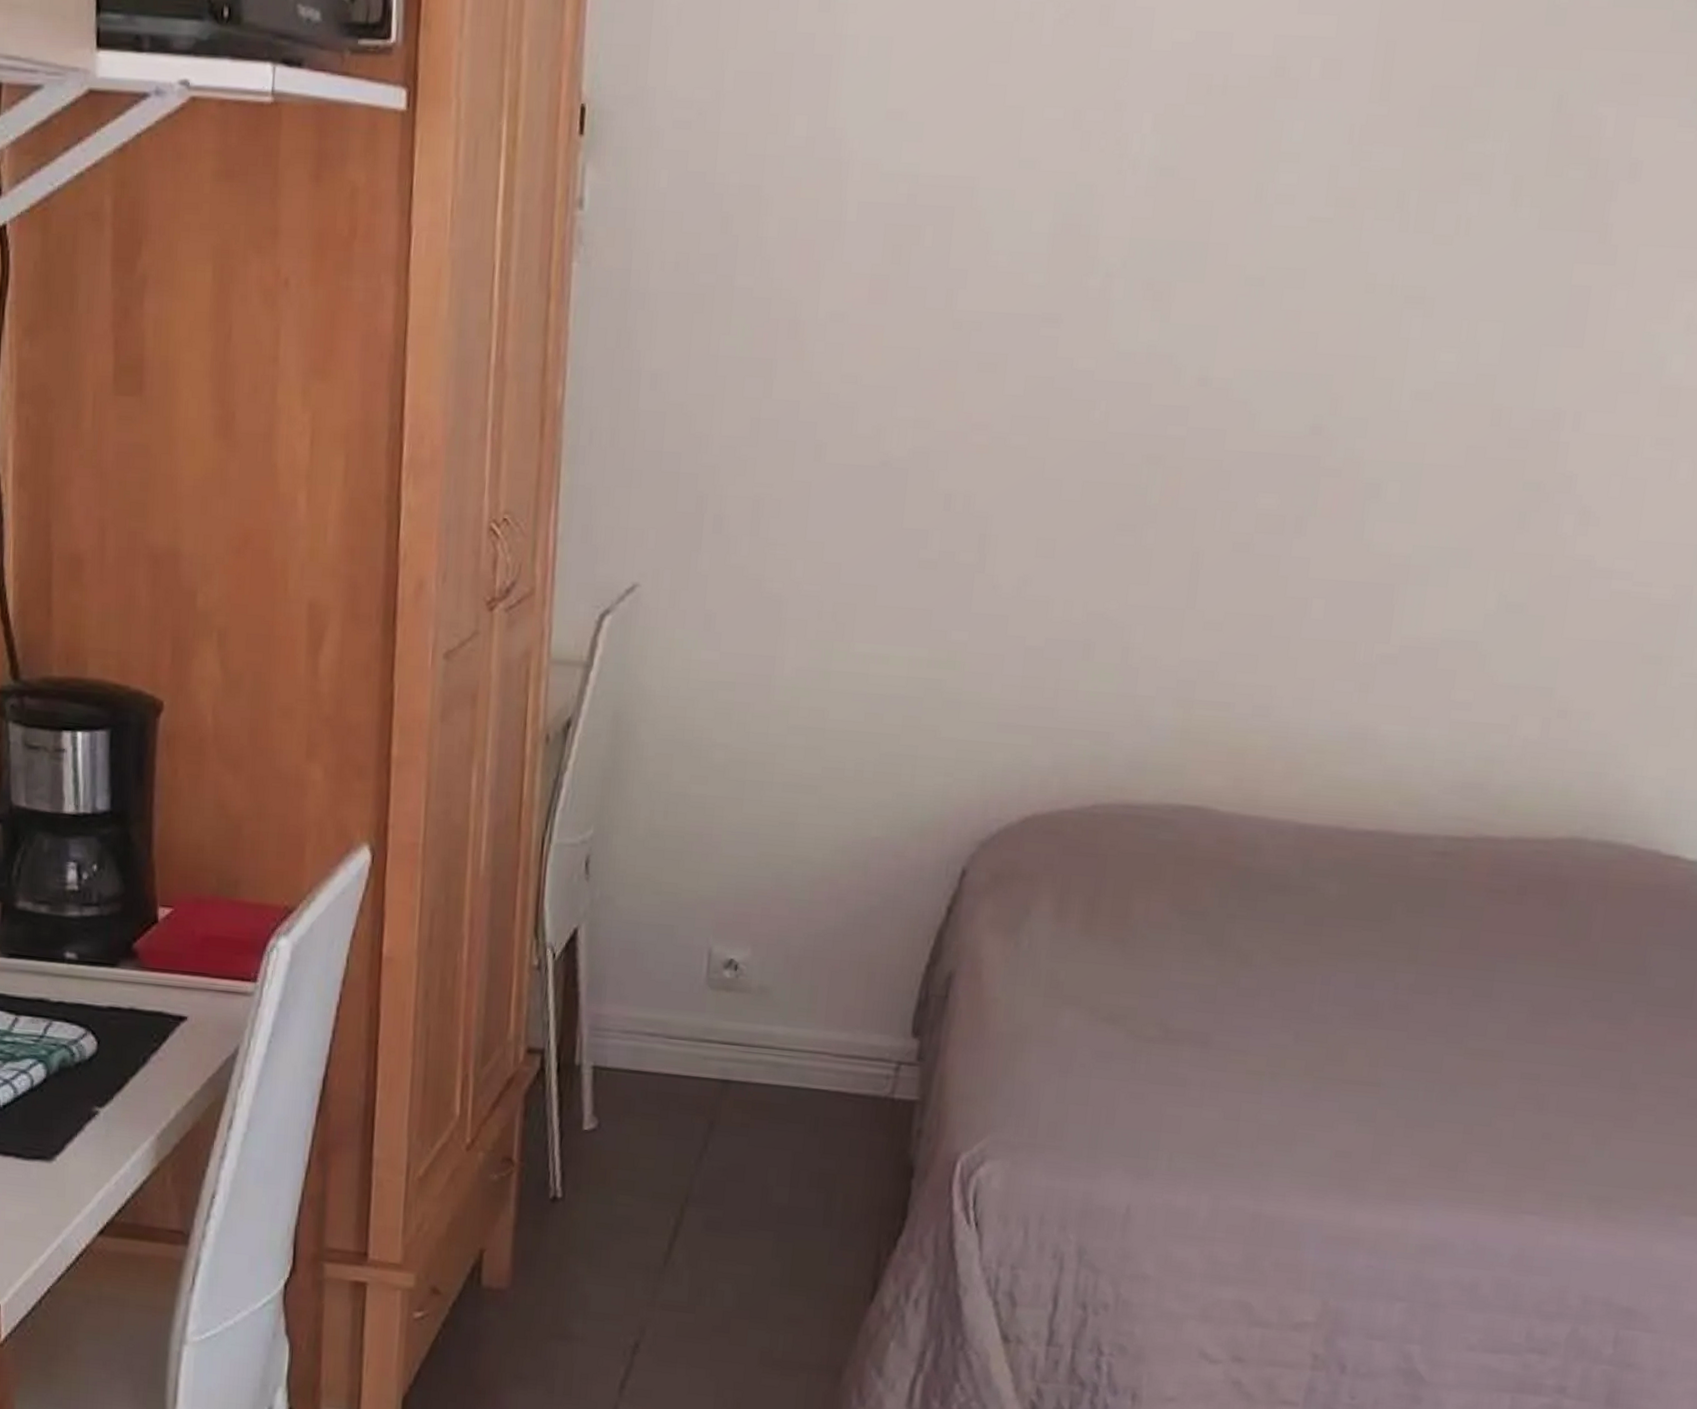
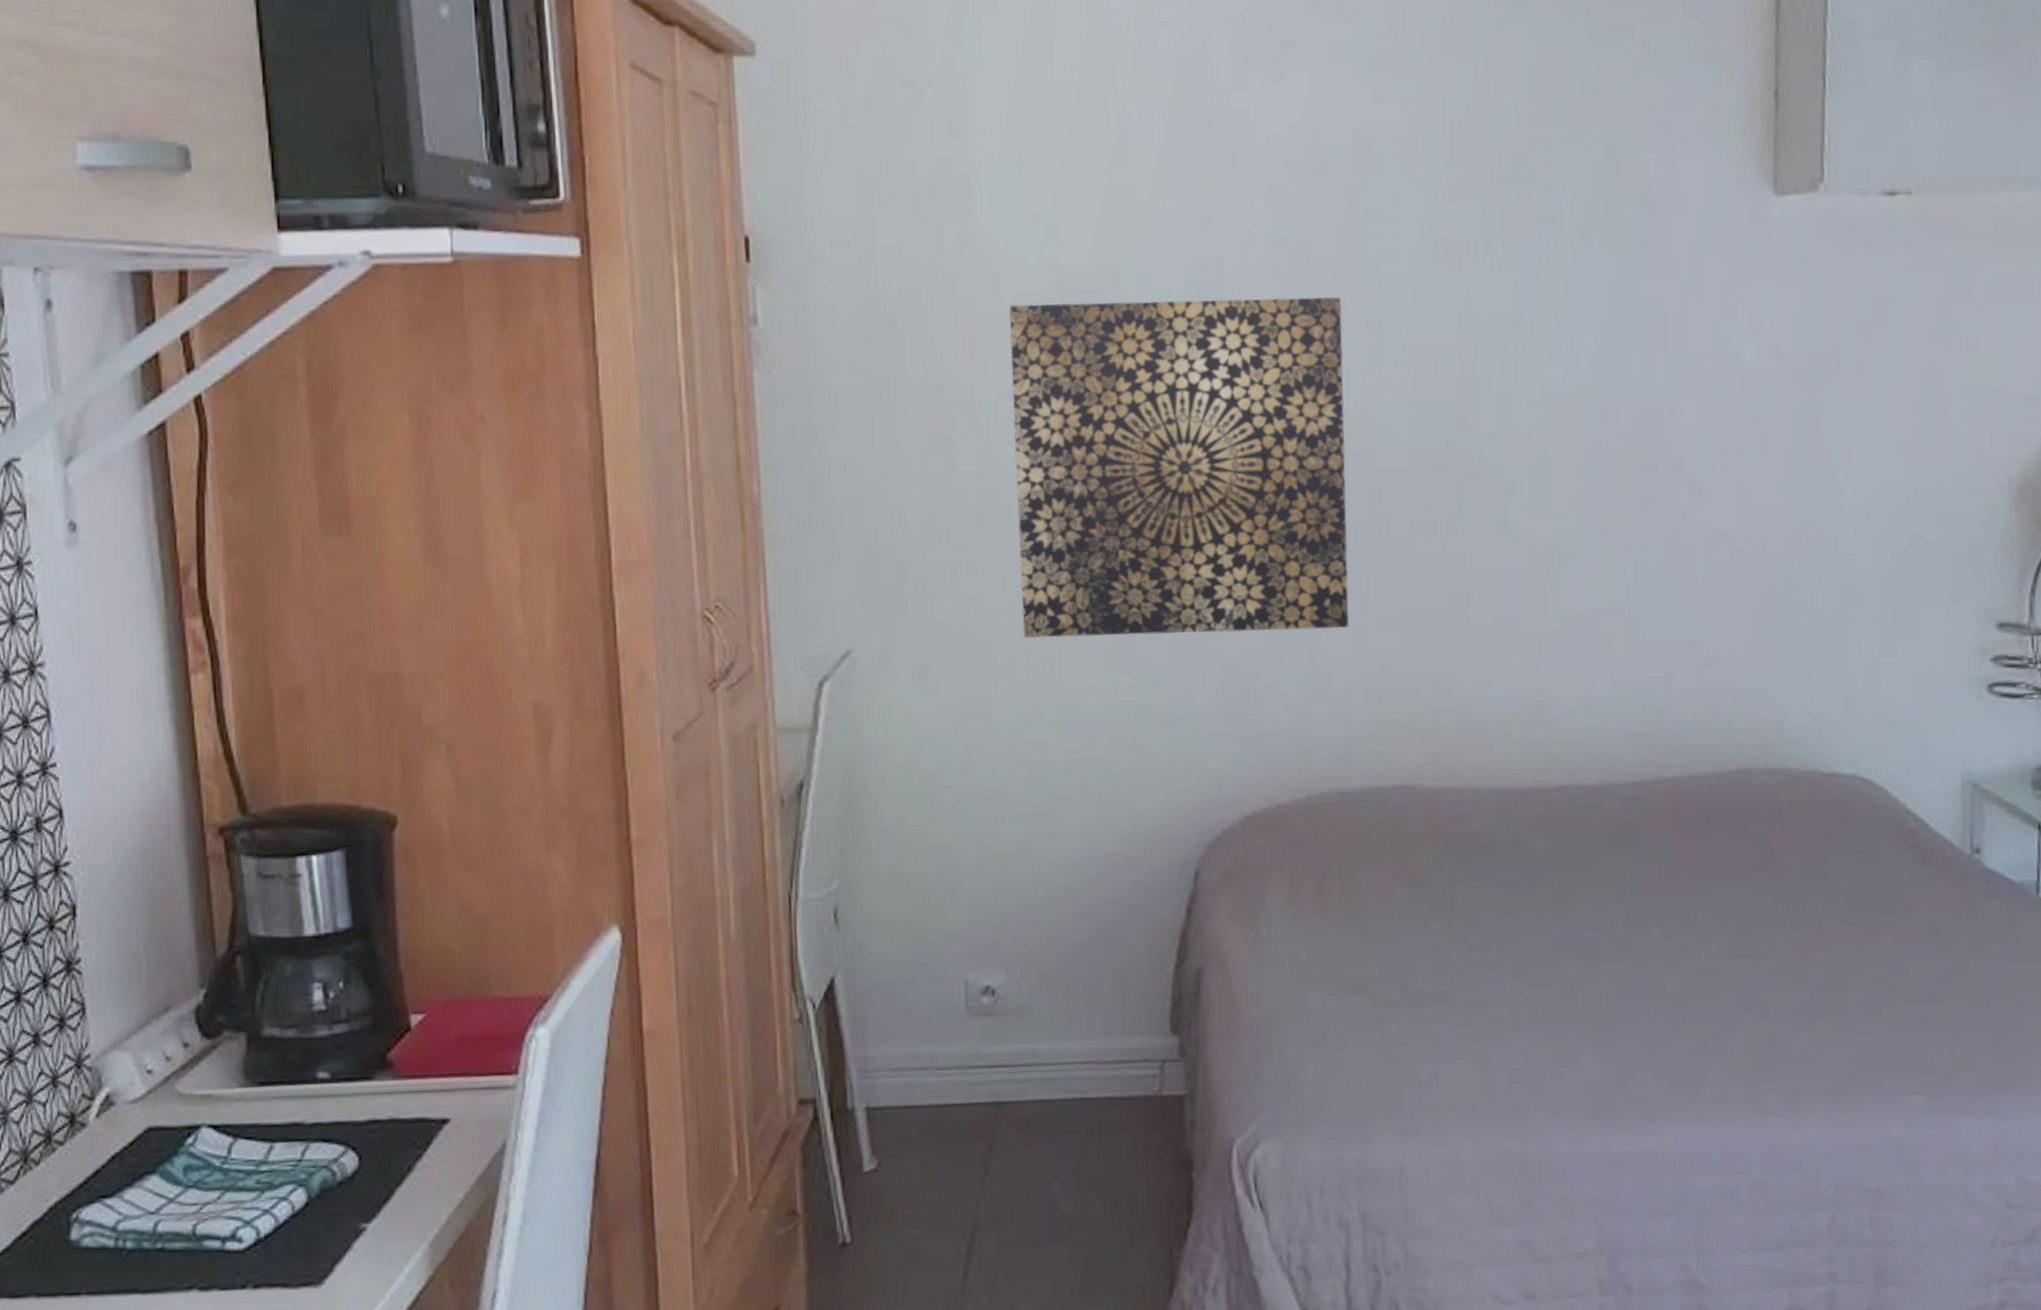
wall art: none [819,214,1223,625] -> present [1009,296,1350,638]

